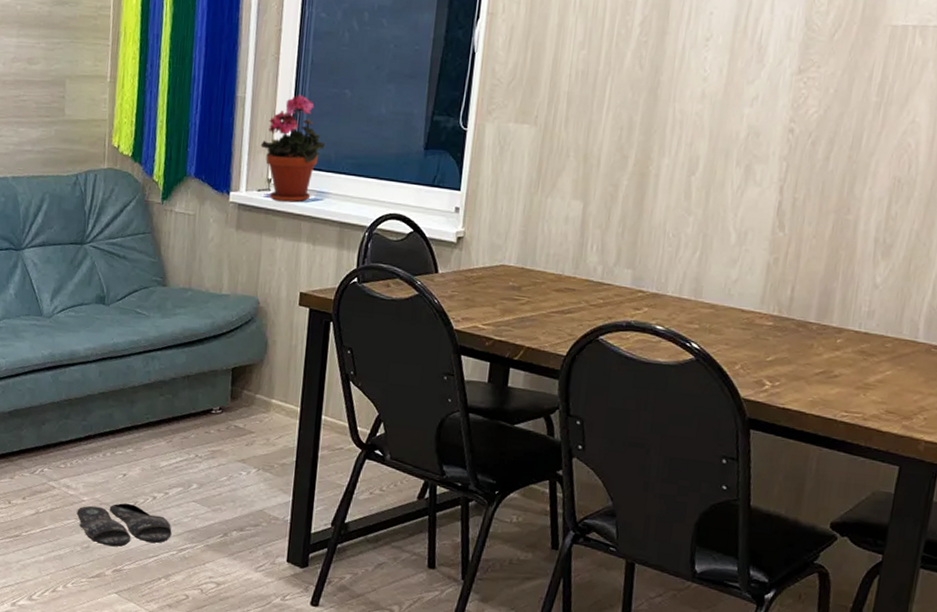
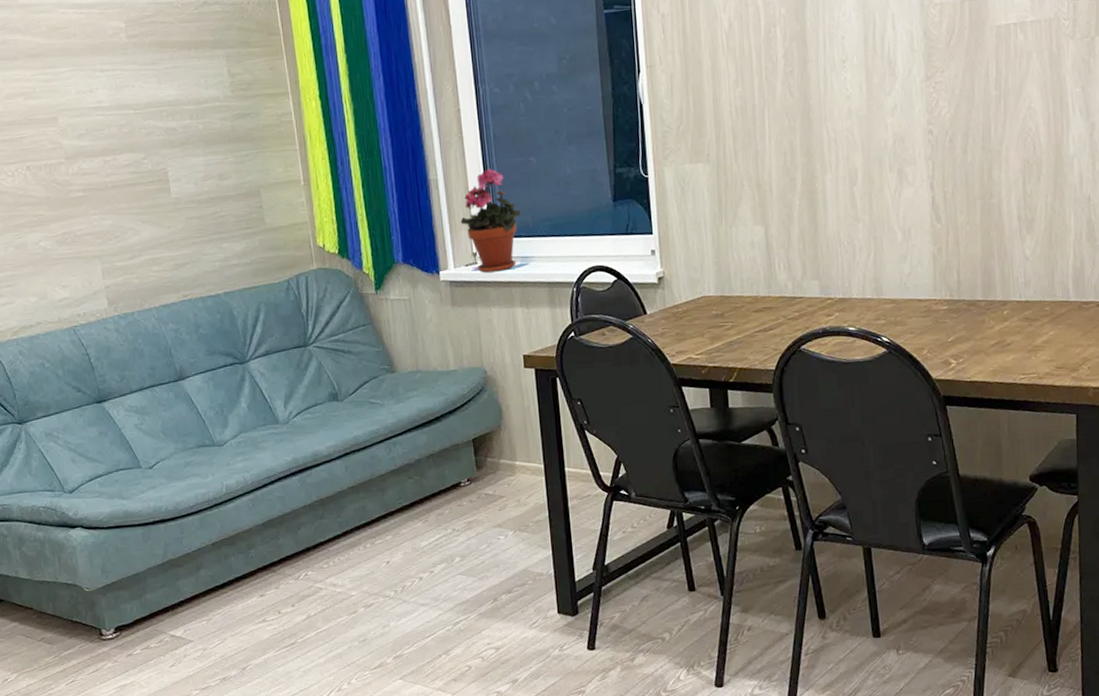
slippers: present [77,503,172,547] -> none [347,589,444,635]

